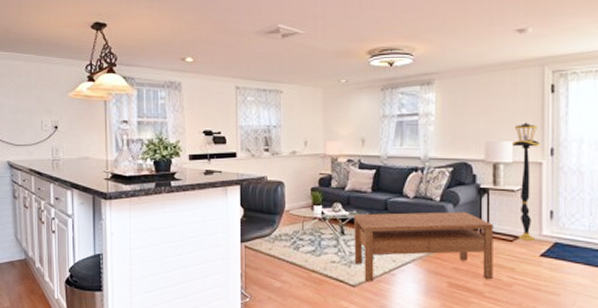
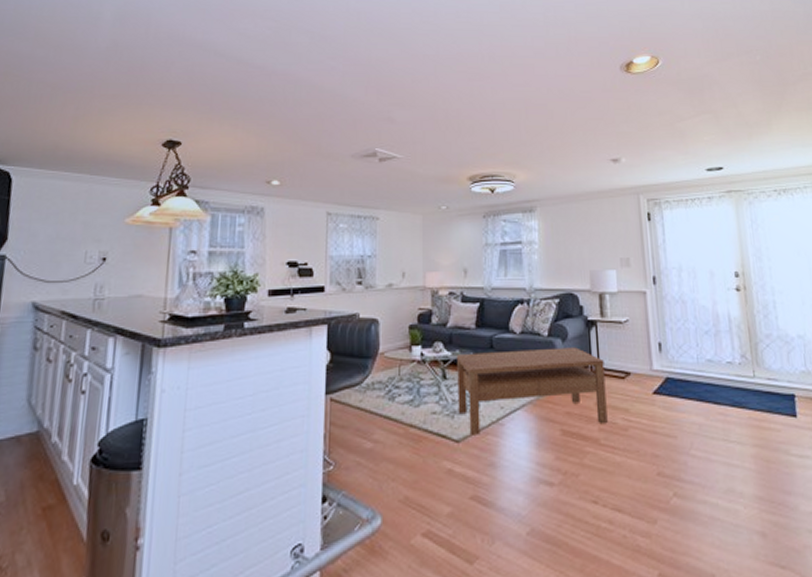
floor lamp: present [512,122,540,241] -> none [616,250,646,377]

